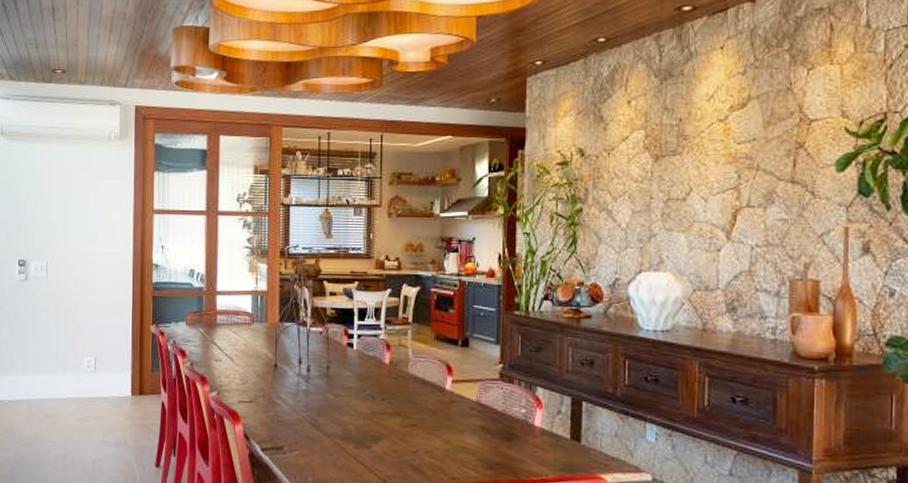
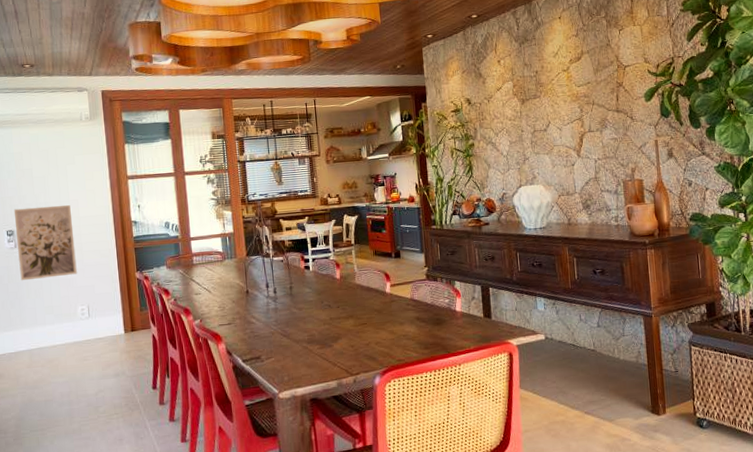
wall art: none [27,236,89,320] -> present [13,204,77,281]

